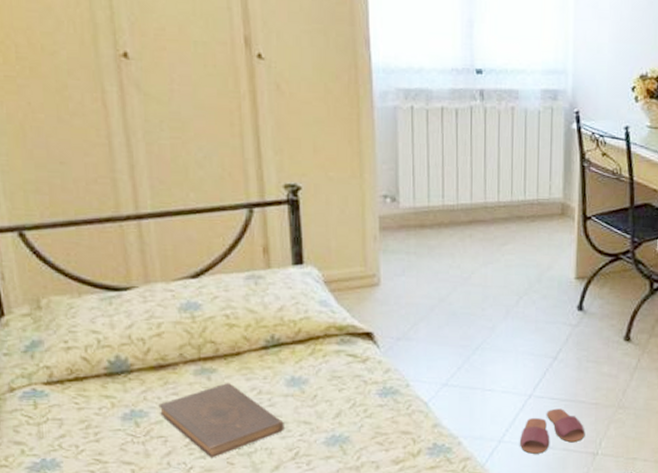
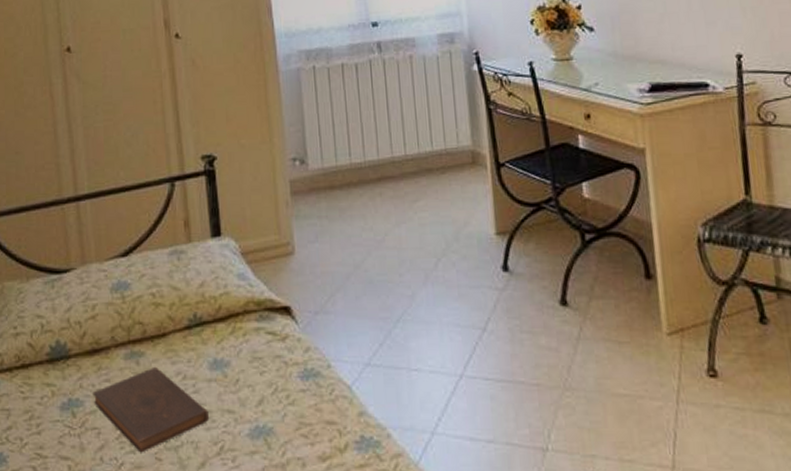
slippers: present [519,408,585,454] -> none [454,391,530,449]

